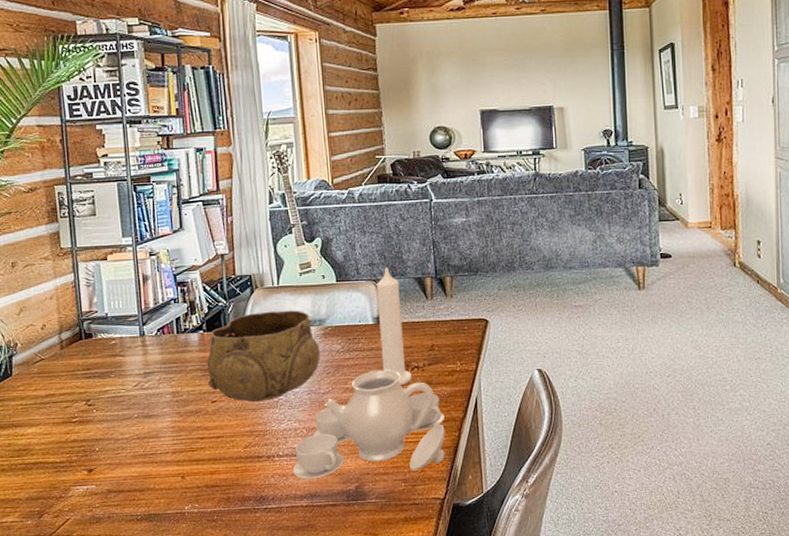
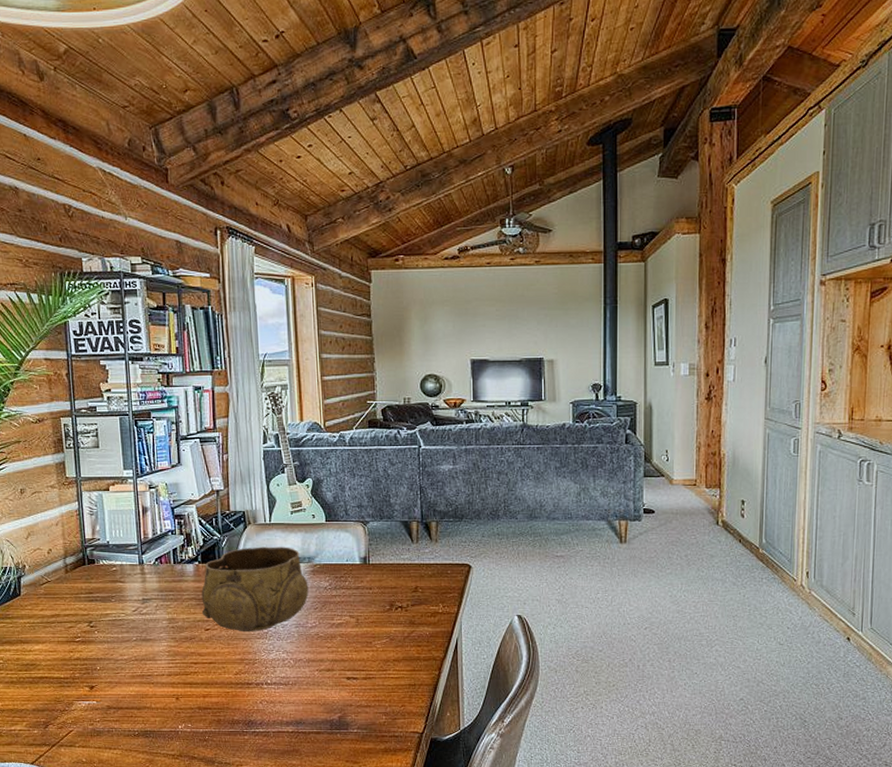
teapot: present [292,369,445,479] -> none [280,608,426,707]
candle: present [377,267,412,386] -> none [365,510,395,624]

